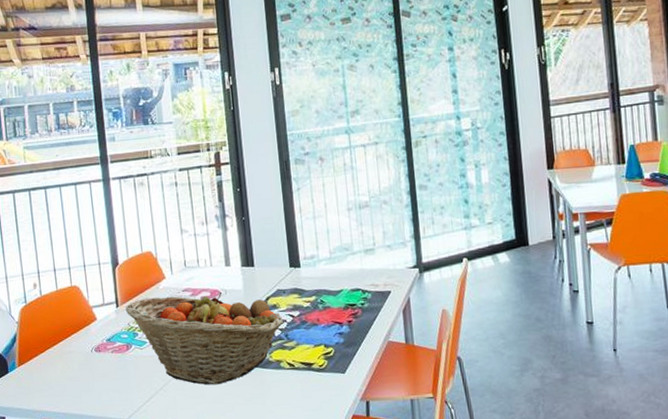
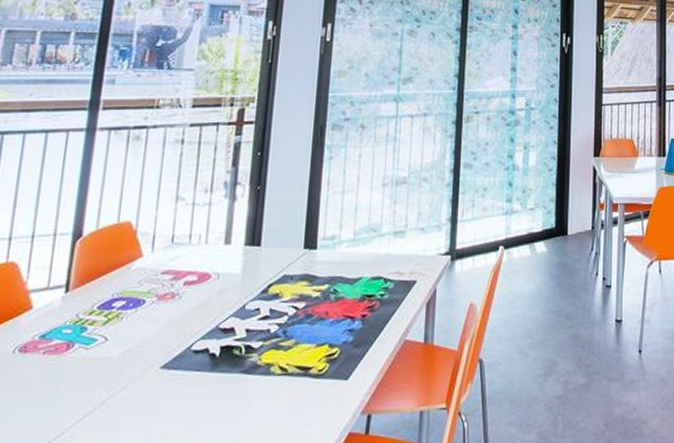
fruit basket: present [125,291,284,385] -> none [77,275,285,397]

